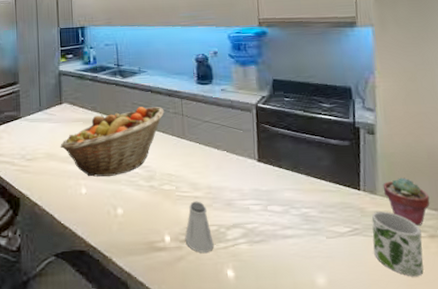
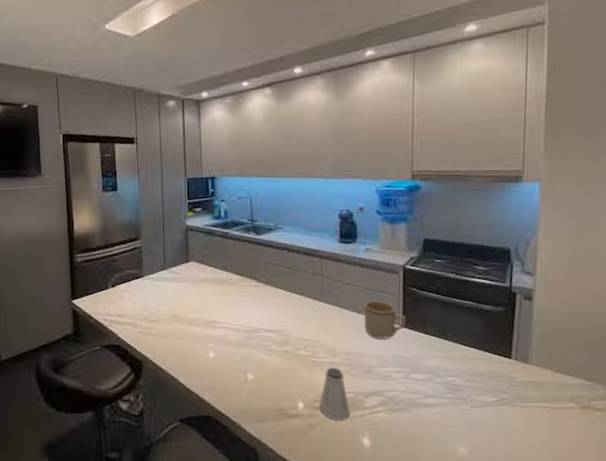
fruit basket: present [60,106,164,177] -> none [186,266,302,341]
mug: none [222,136,261,173] -> present [364,299,406,339]
mug: present [371,211,424,277] -> none [520,381,573,448]
potted succulent: present [382,177,430,226] -> none [536,346,586,396]

